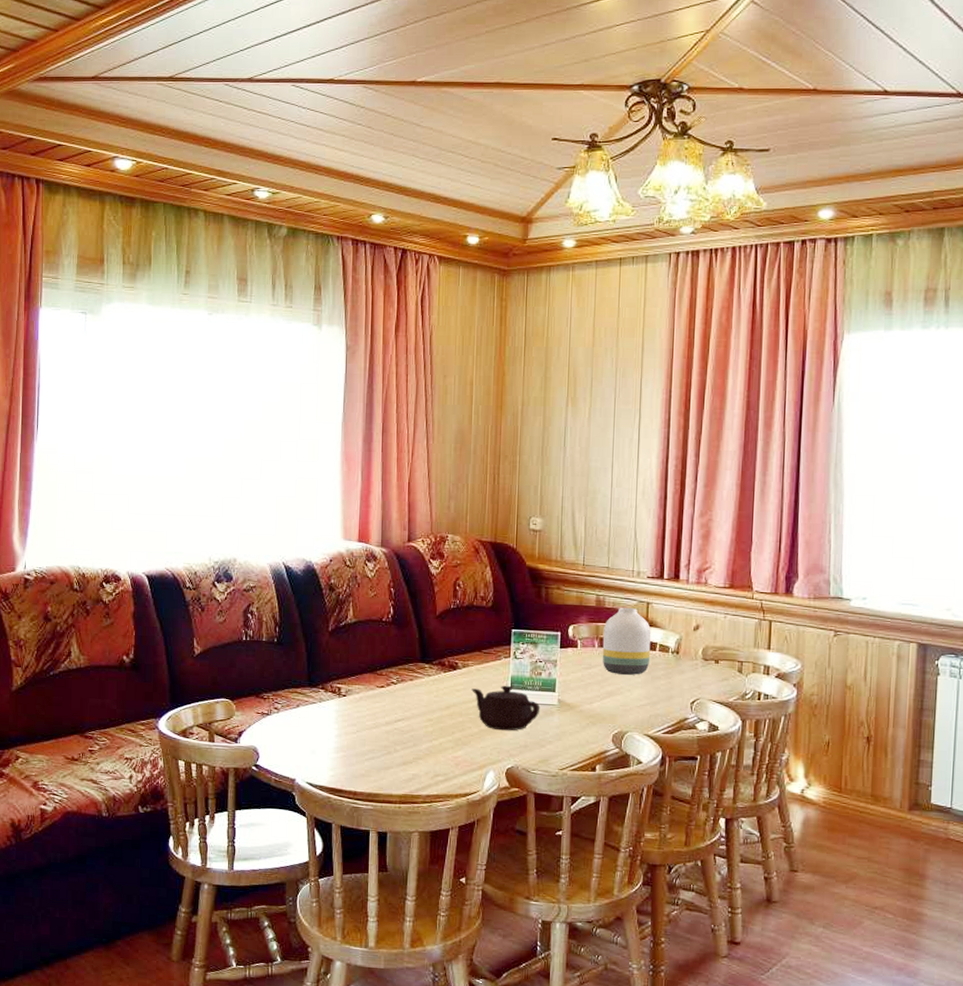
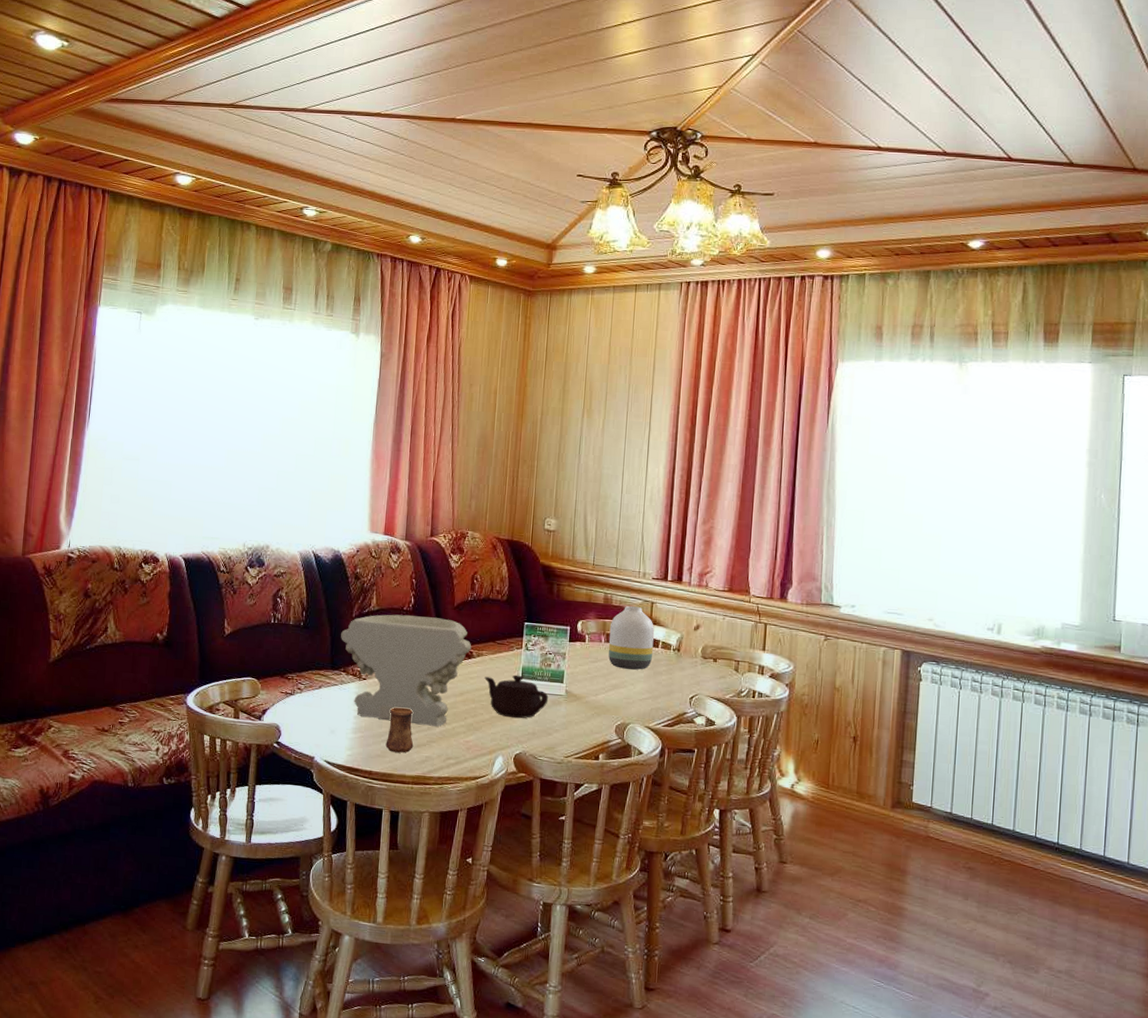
decorative bowl: none [317,626,457,743] -> present [341,614,472,727]
cup: none [370,724,399,772] -> present [385,707,414,753]

